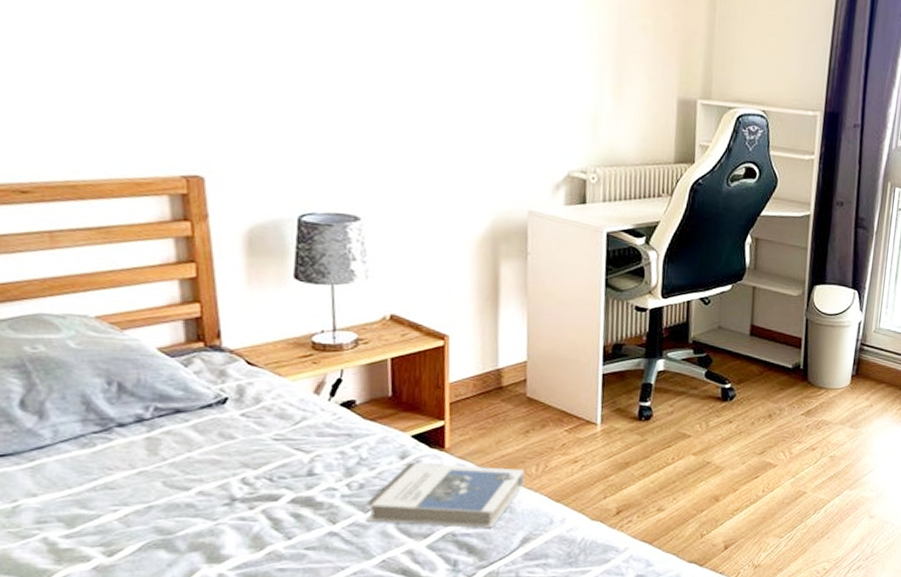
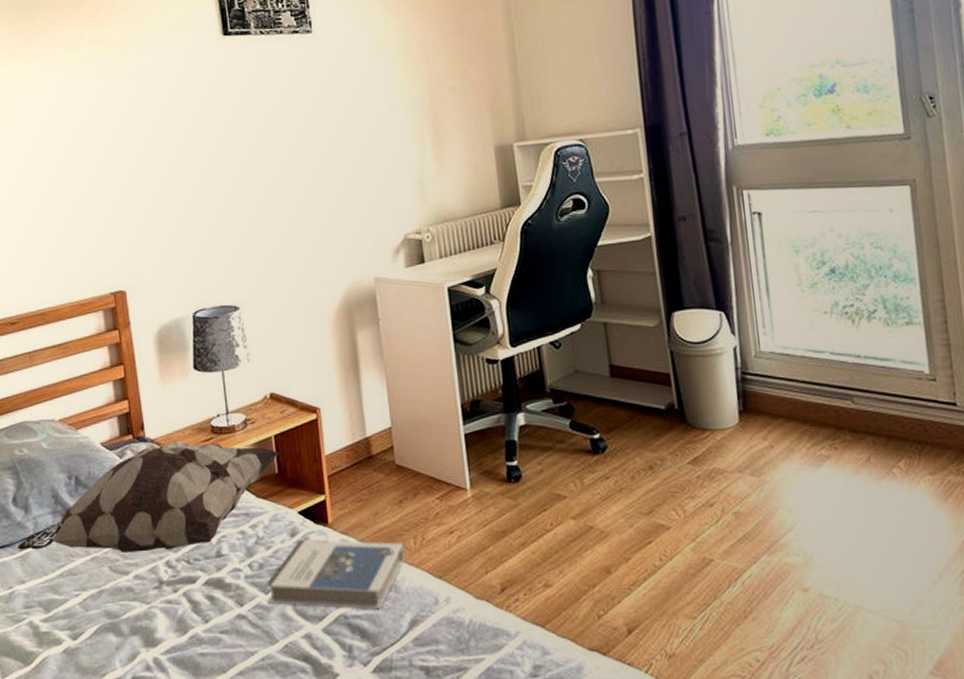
decorative pillow: none [27,353,395,468] -> present [18,440,279,552]

